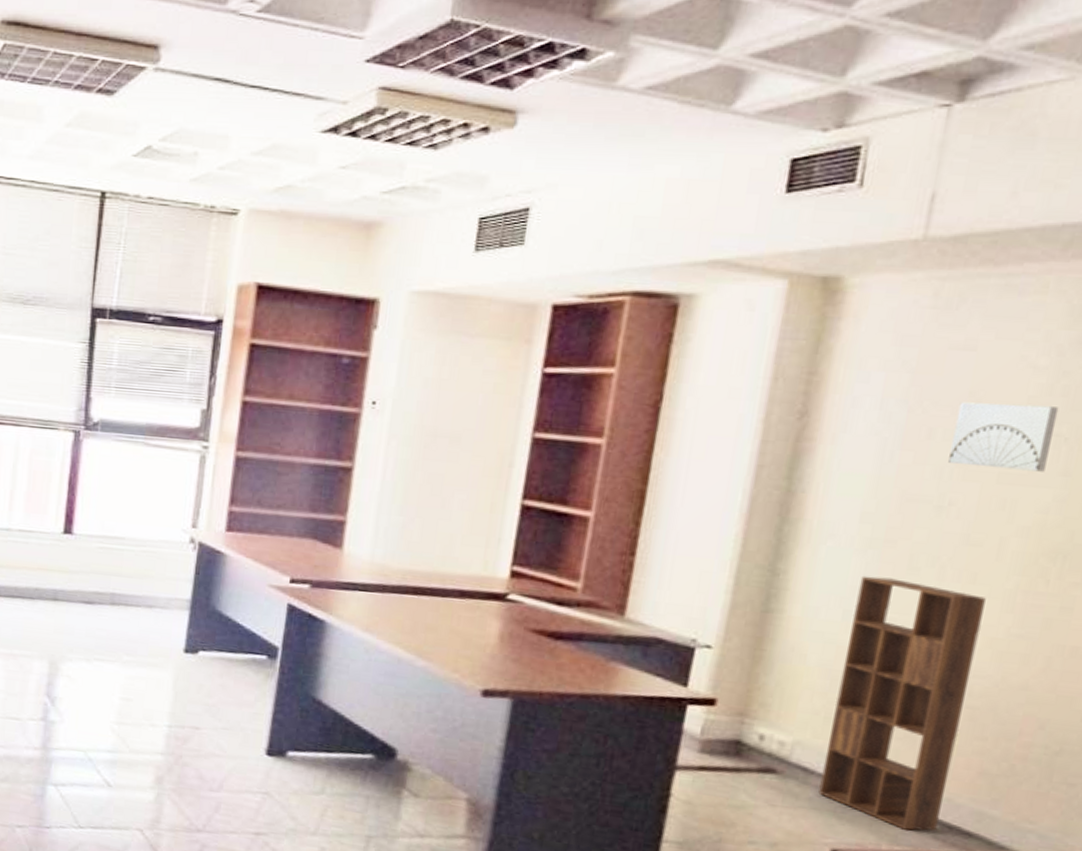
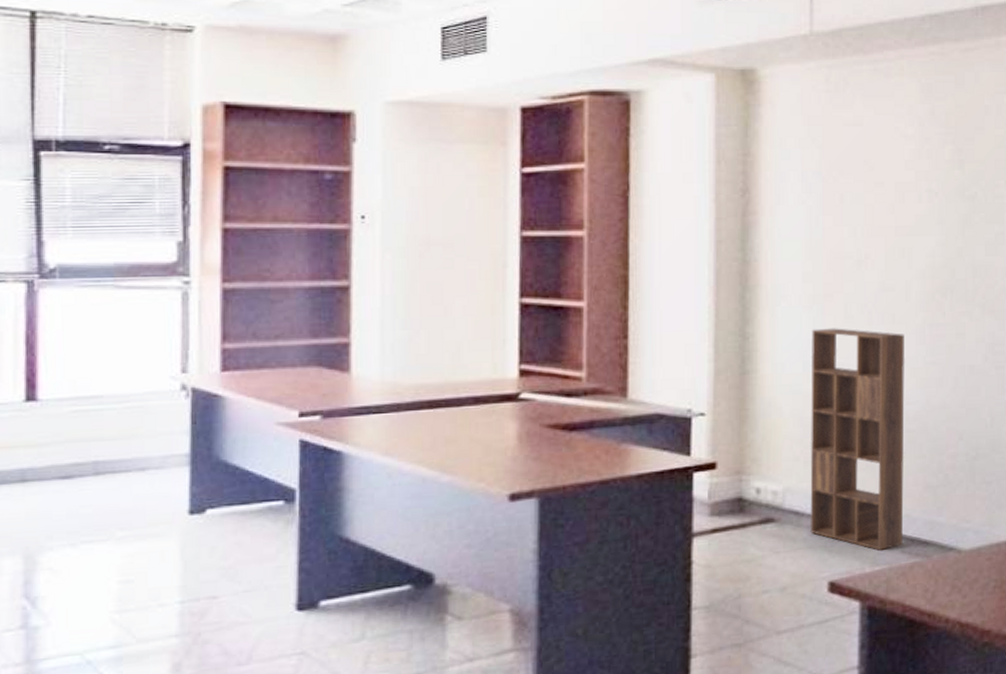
wall art: present [948,402,1059,472] -> none [859,168,928,223]

